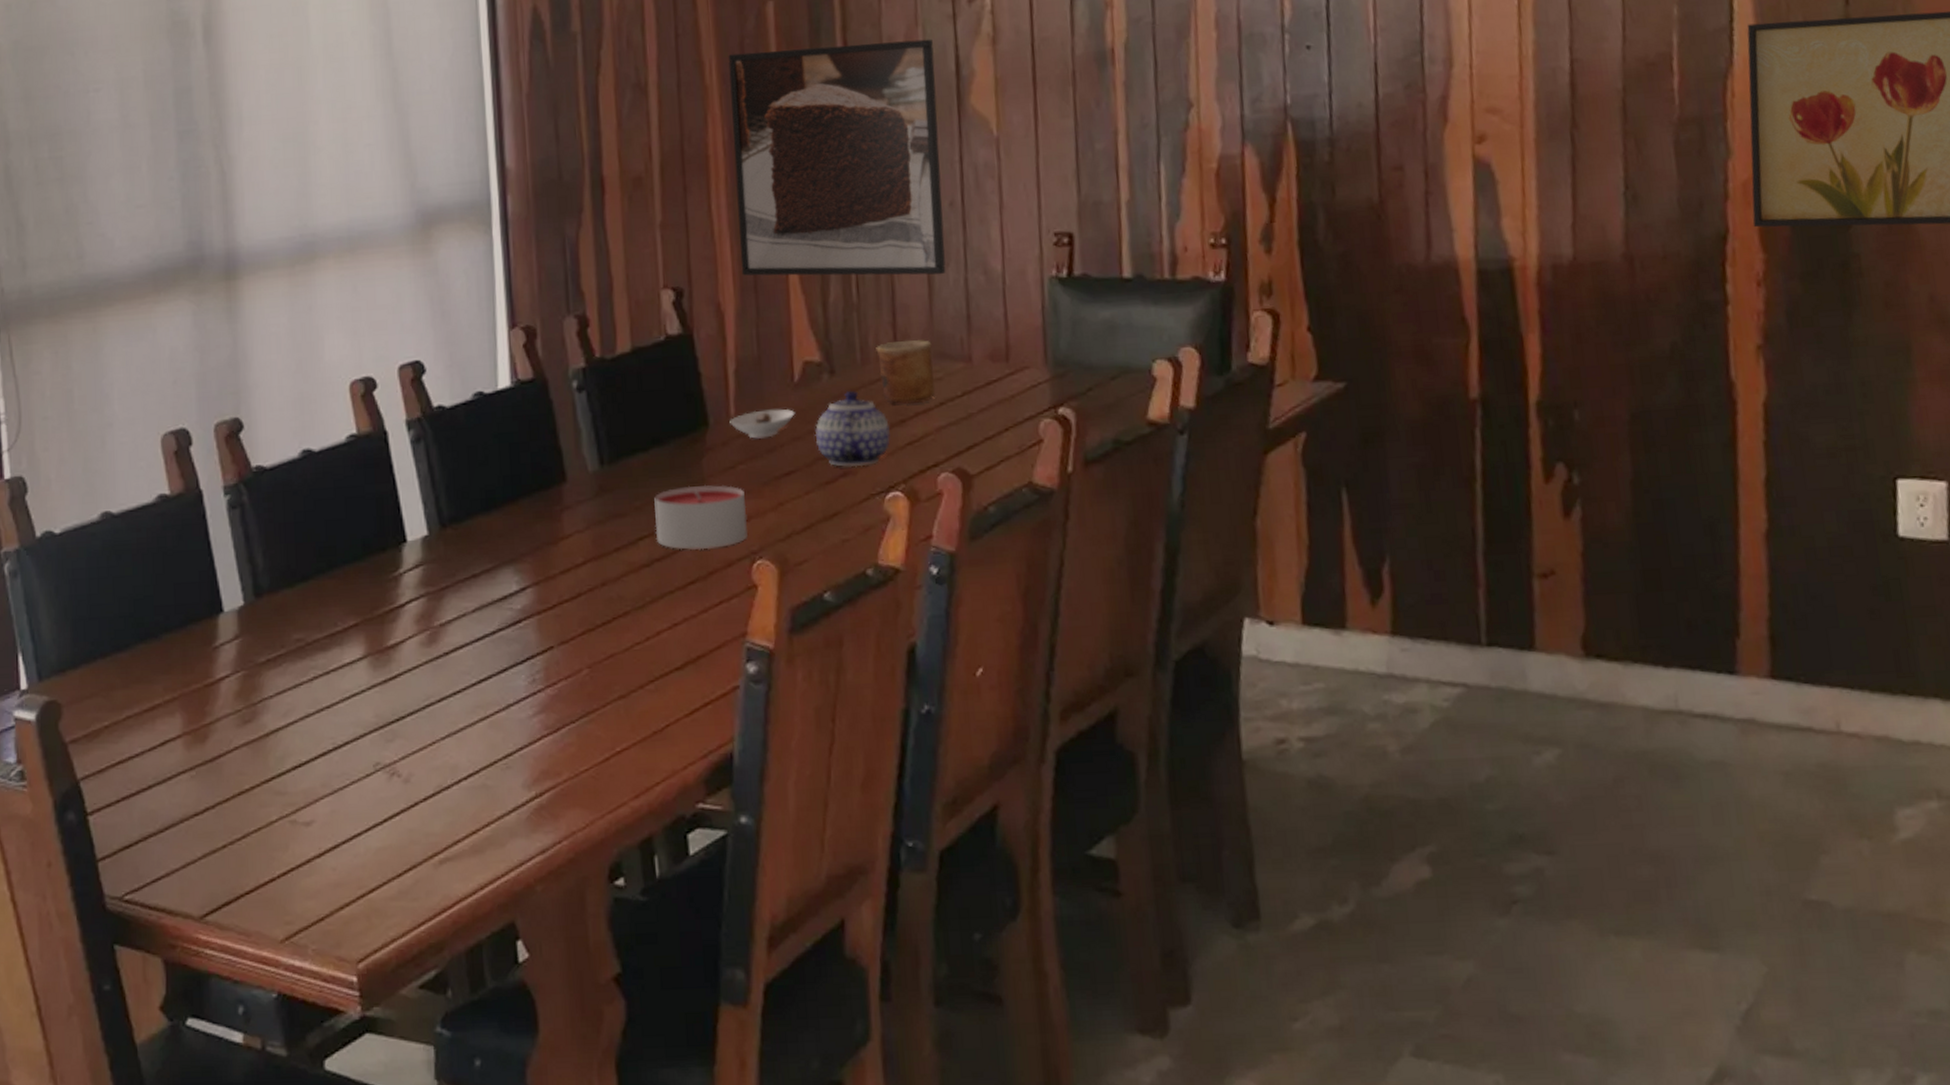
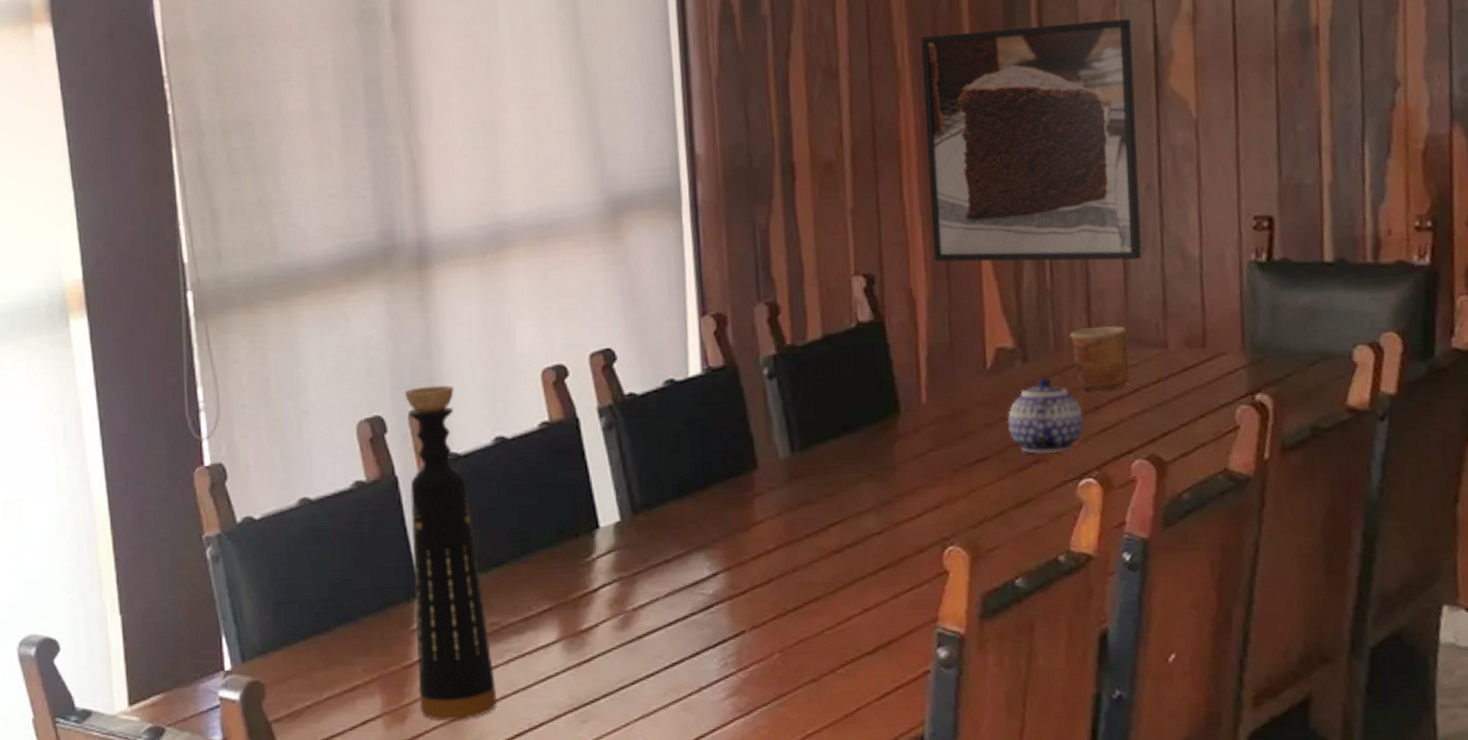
bottle: none [210,397,301,741] -> present [404,385,498,721]
candle: present [654,484,748,550] -> none [845,471,939,537]
saucer: present [729,408,795,439] -> none [921,395,988,426]

